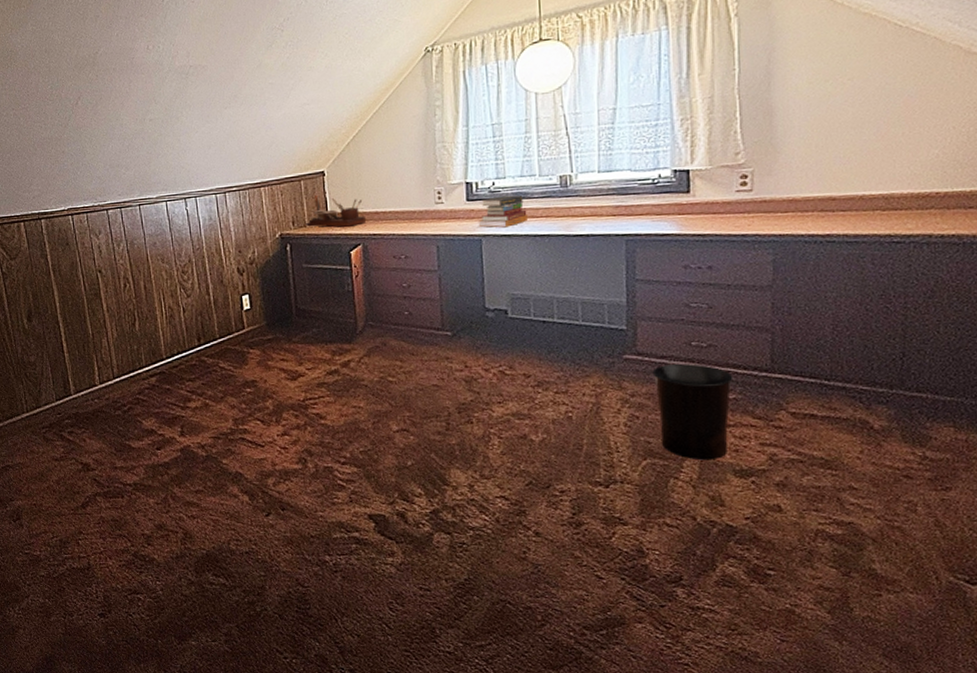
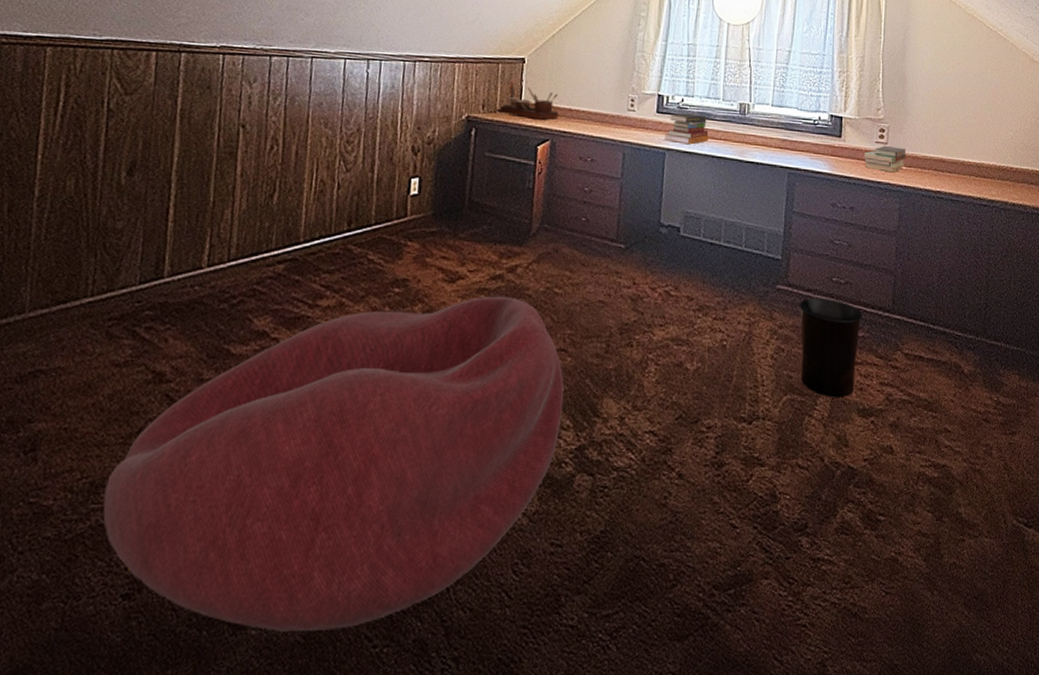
bean bag chair: none [70,388,413,644] -> present [102,296,564,632]
books: none [720,192,780,223] -> present [863,146,906,173]

